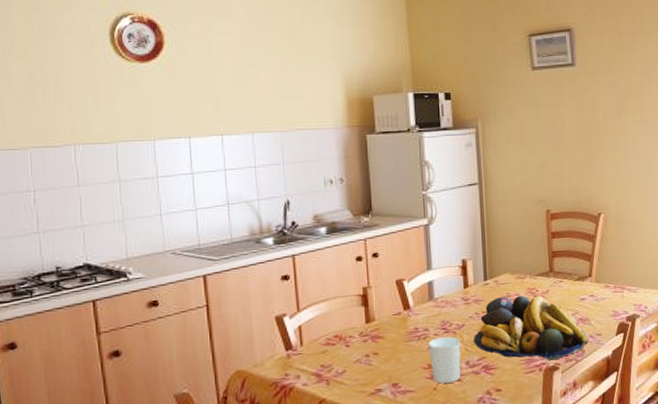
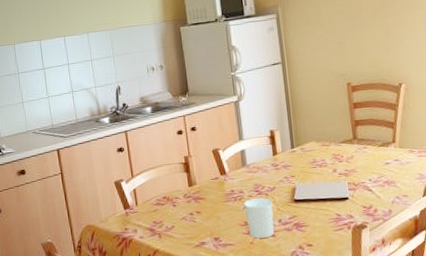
fruit bowl: present [474,295,589,360] -> none [284,161,395,219]

